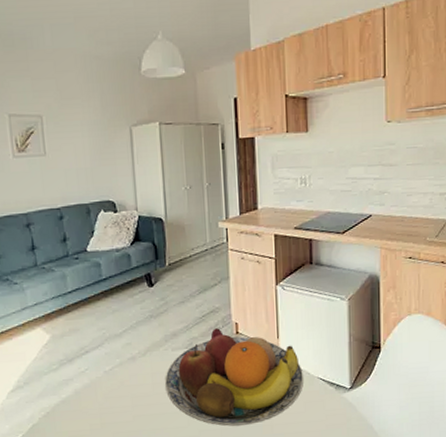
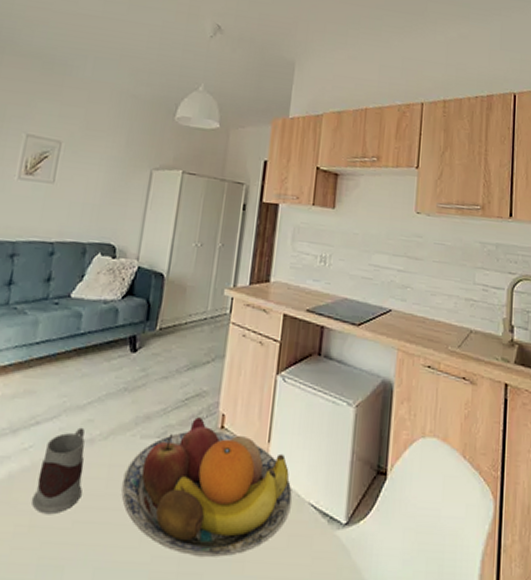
mug: none [98,350,135,415] -> present [32,427,85,515]

